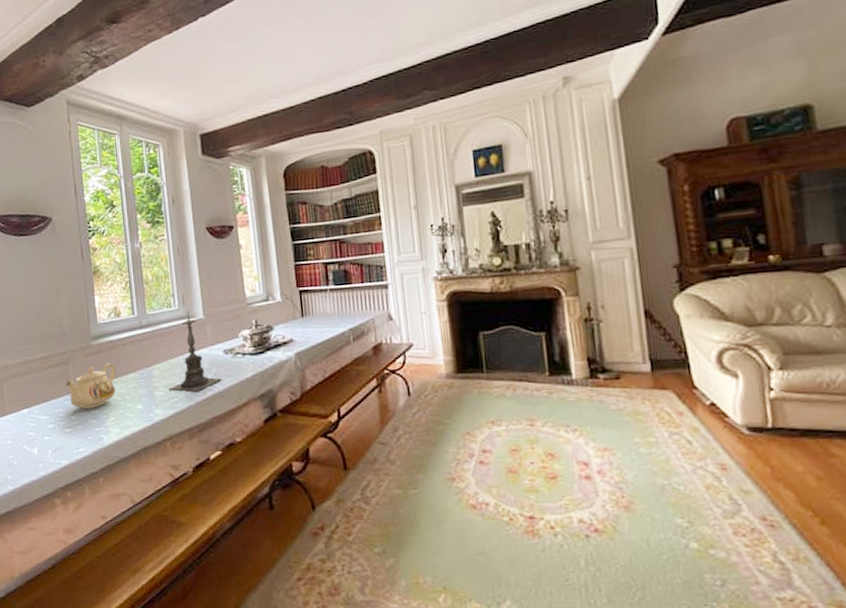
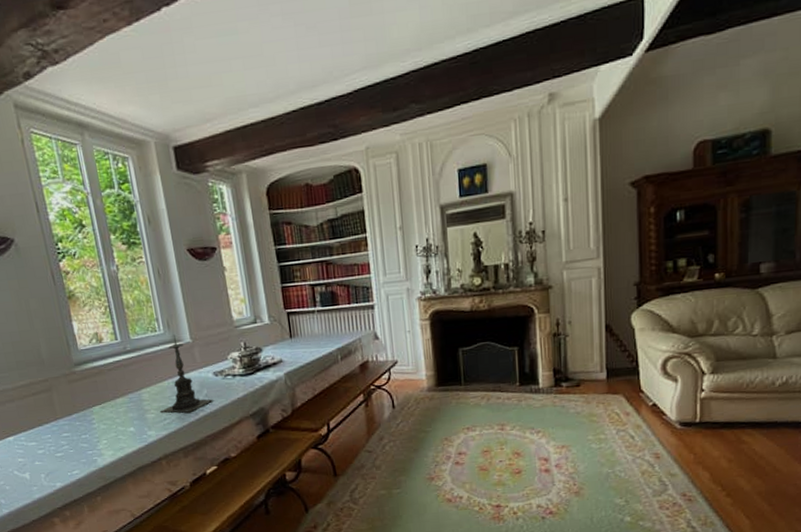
teapot: present [66,363,116,409] -> none [51,388,105,434]

